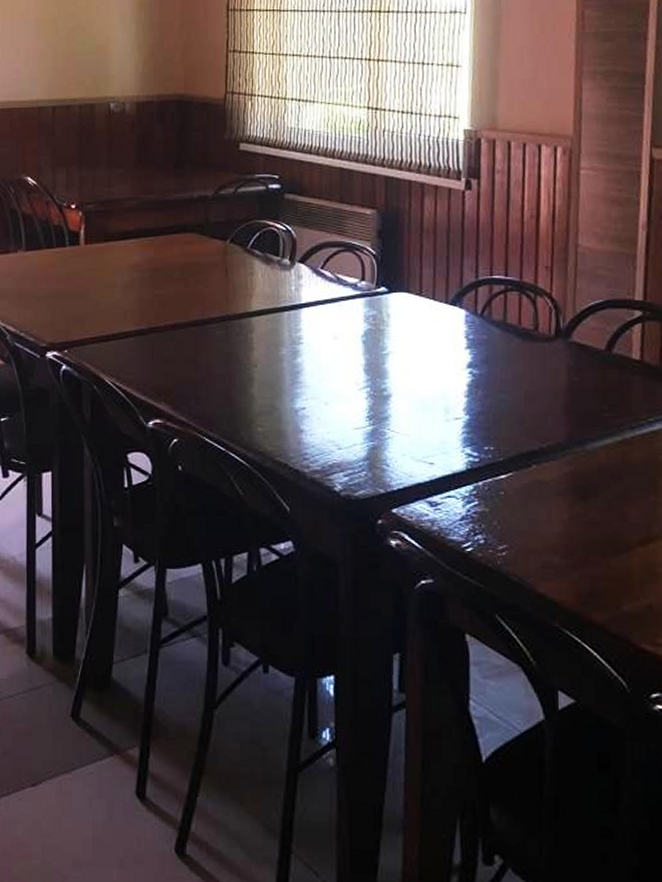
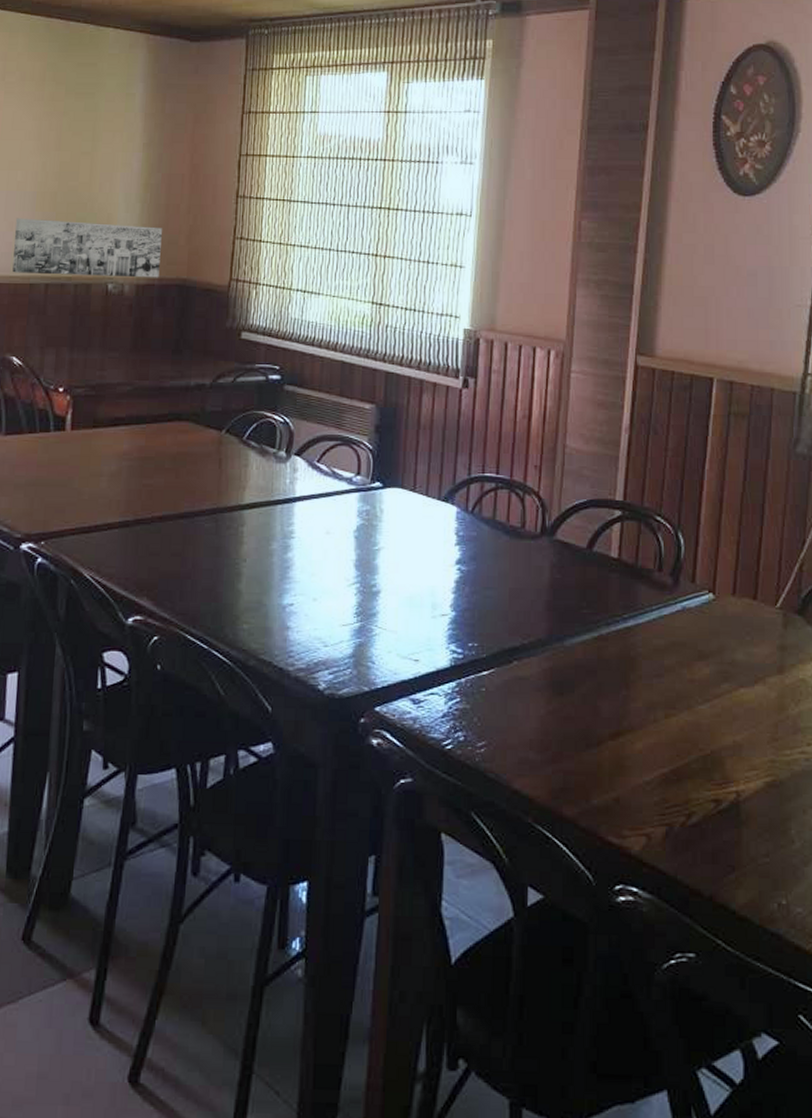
wall art: none [21,44,158,98] -> present [12,218,162,278]

